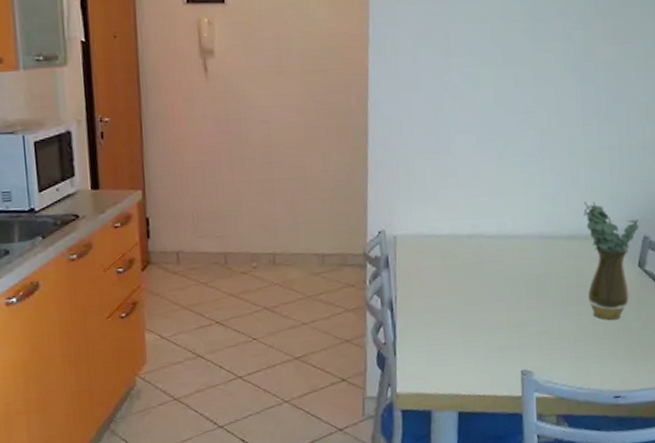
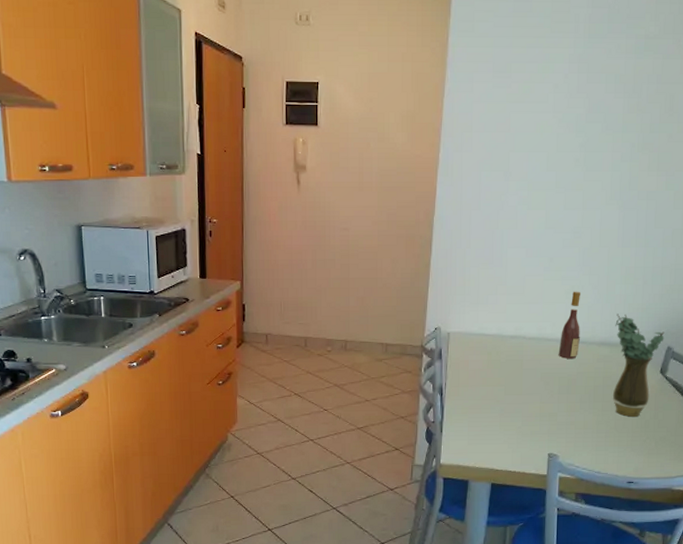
wine bottle: none [522,178,547,258] -> present [558,291,581,360]

